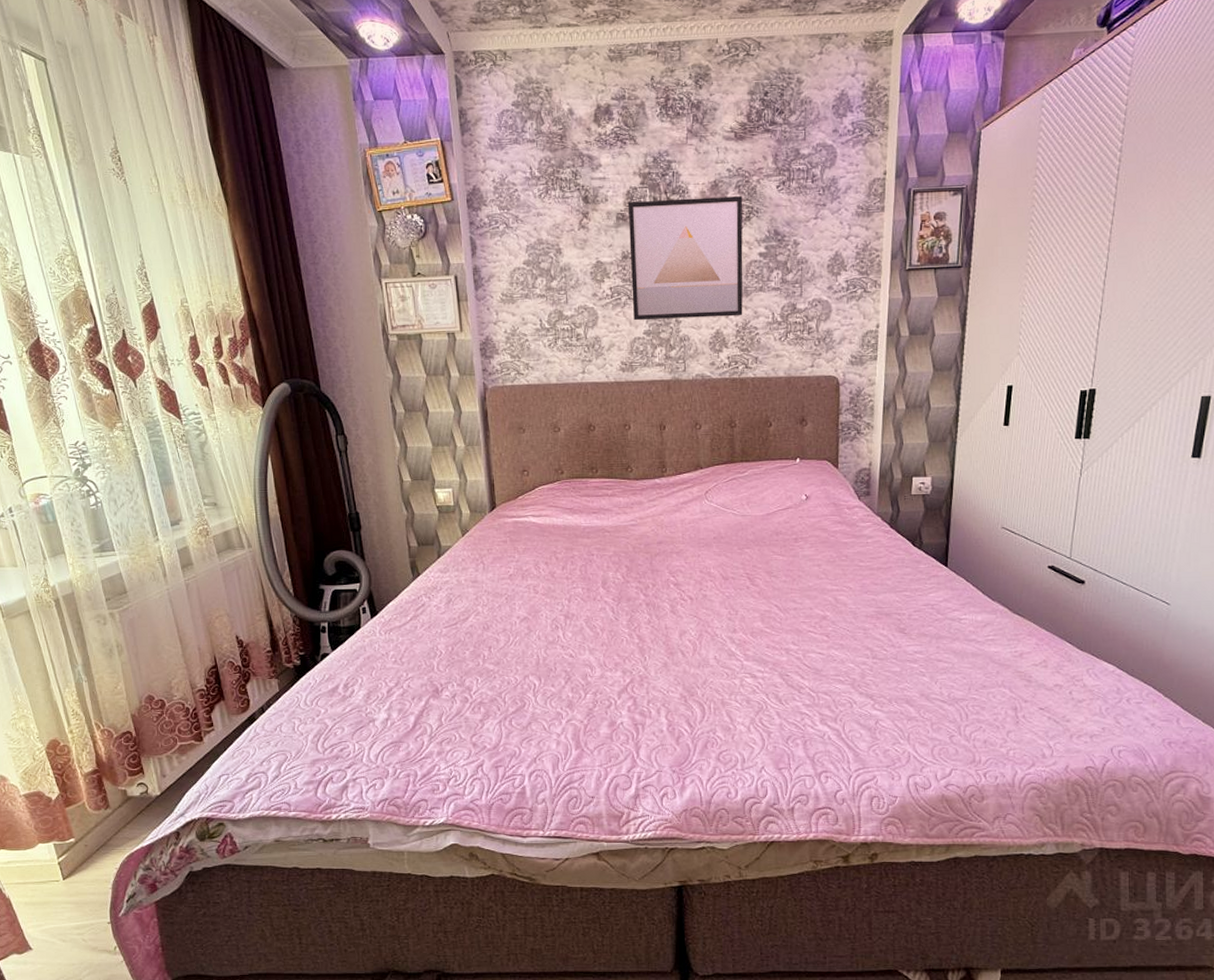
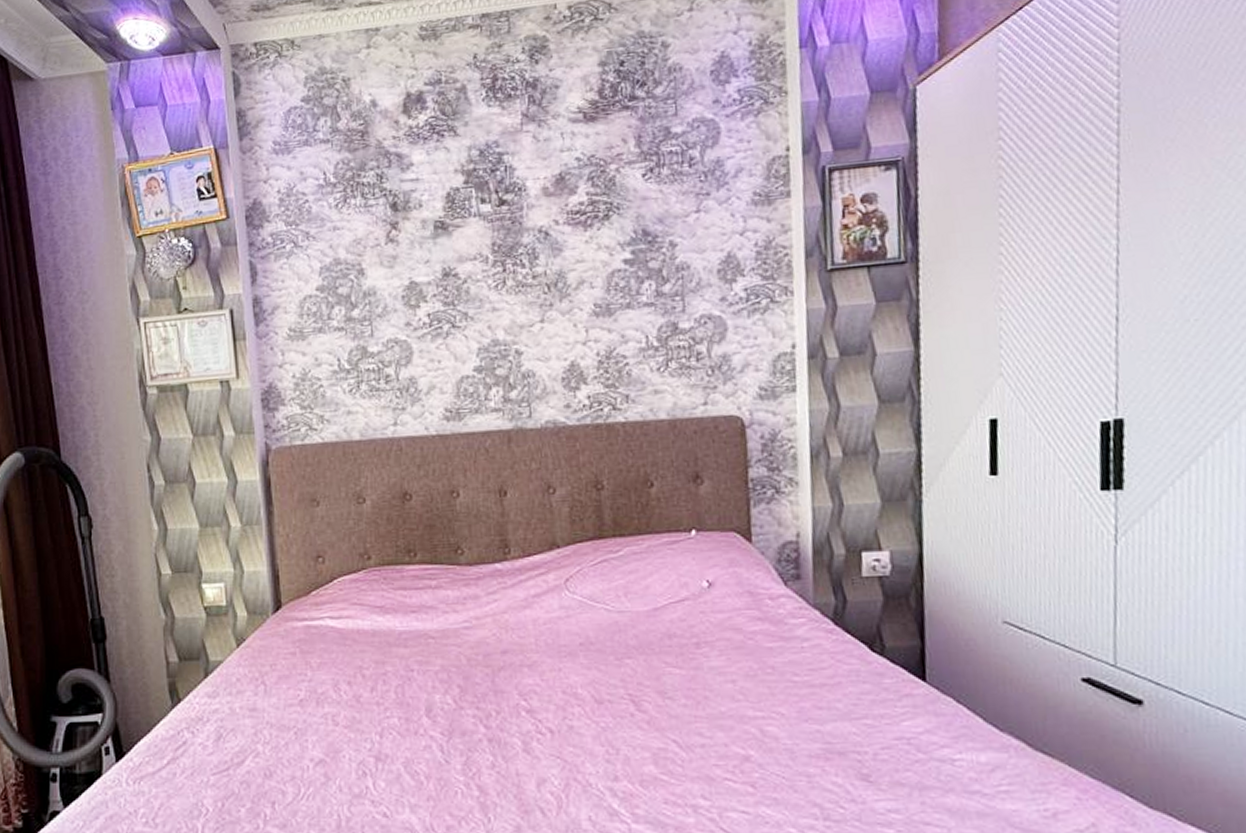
wall art: present [627,196,743,321] -> none [448,190,606,355]

